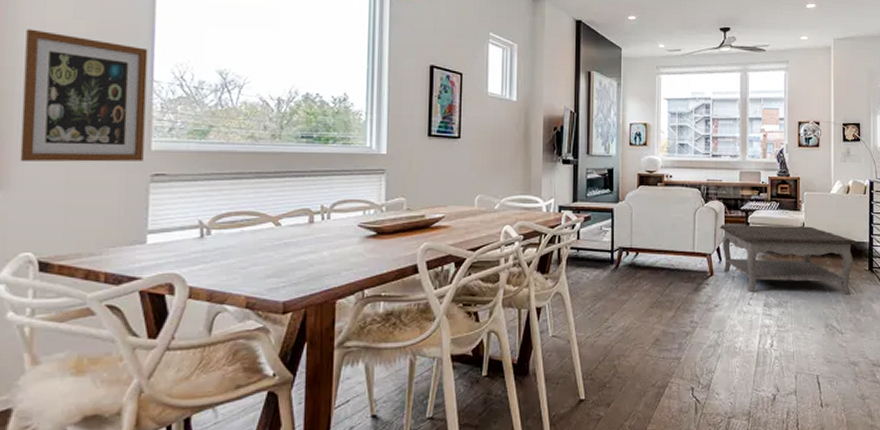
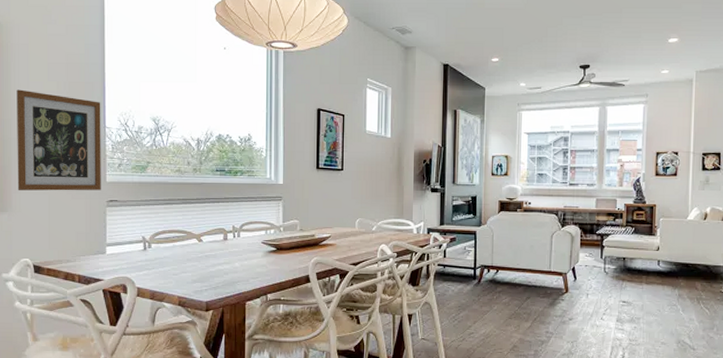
coffee table: present [720,225,856,295] -> none [575,247,712,314]

